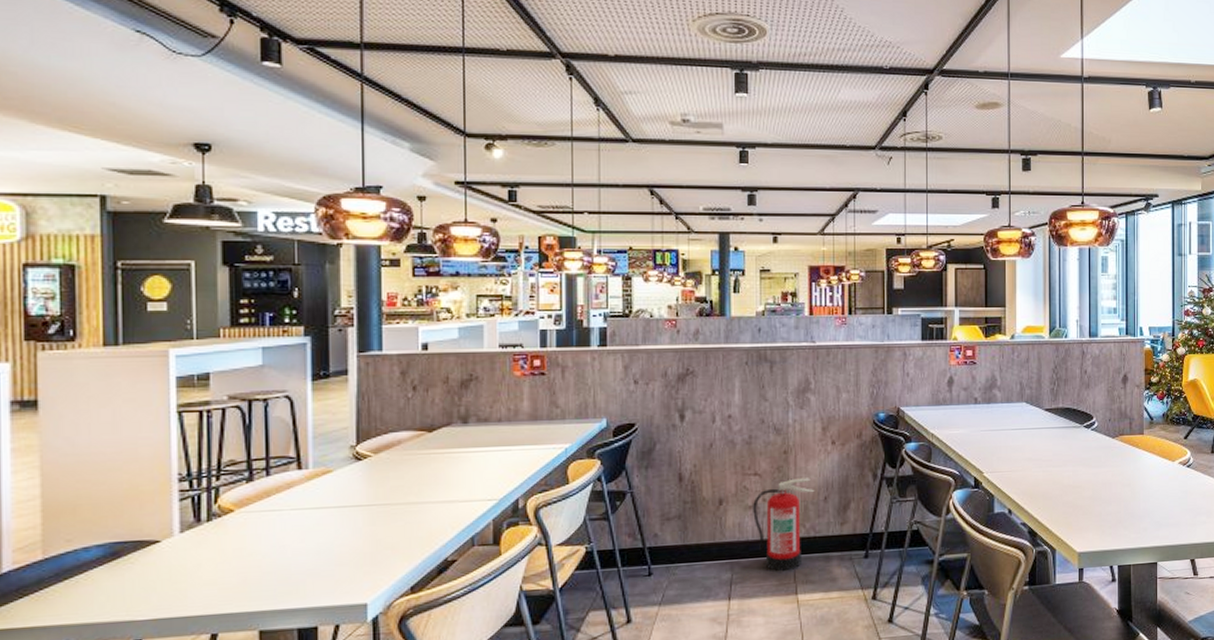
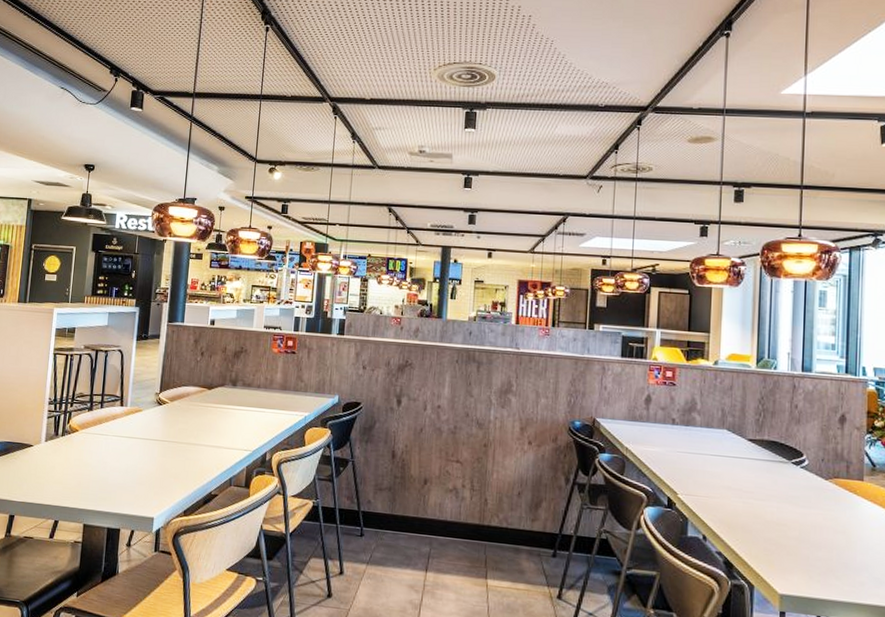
fire extinguisher: present [753,478,815,572] -> none [452,470,510,556]

